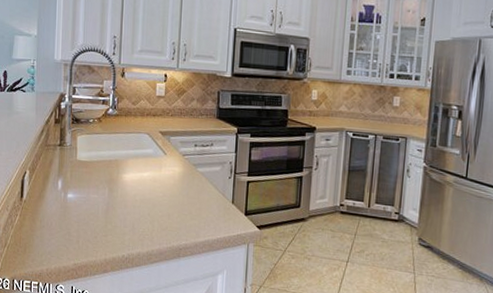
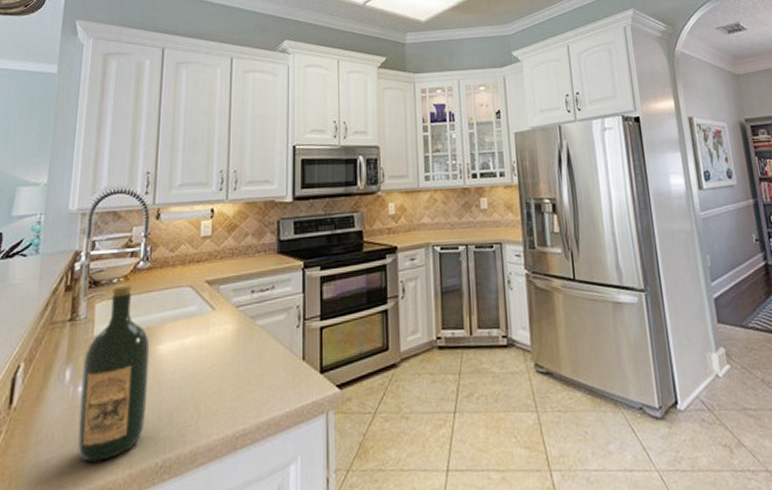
wine bottle: none [68,125,118,247] -> present [77,286,150,462]

